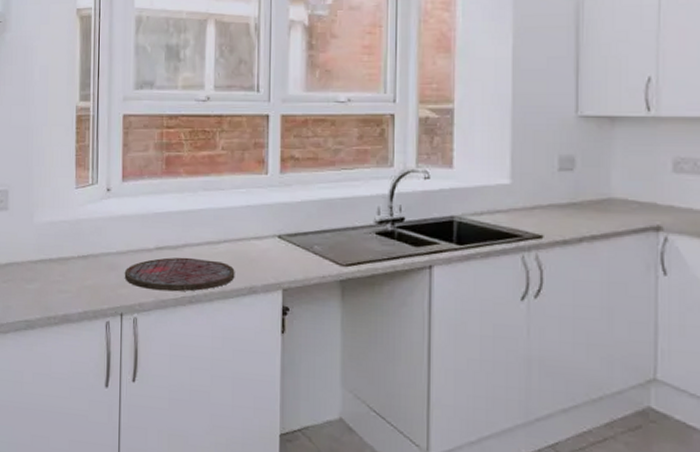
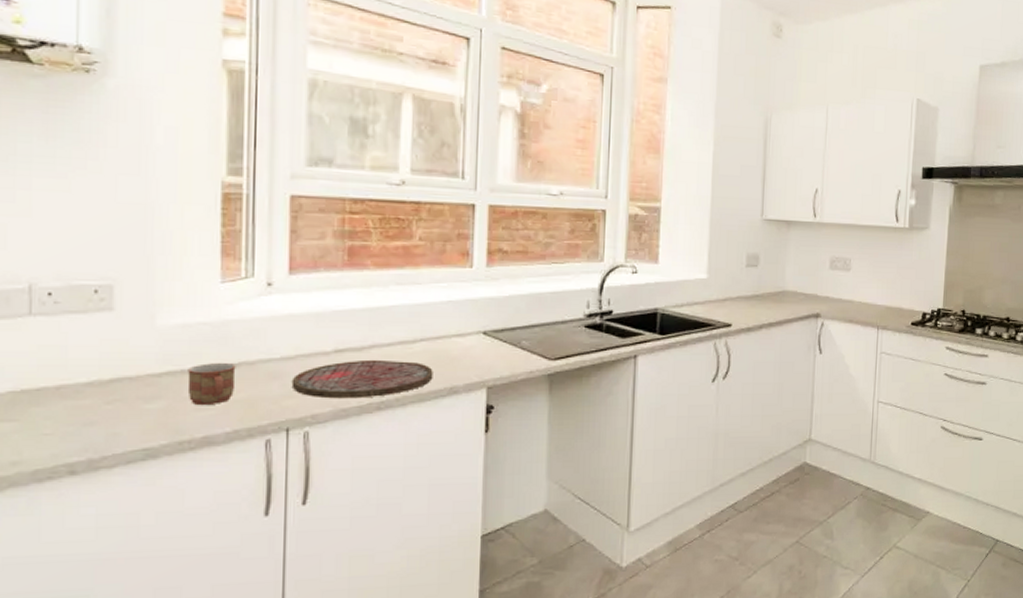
mug: none [53,254,86,289] -> present [187,363,236,406]

